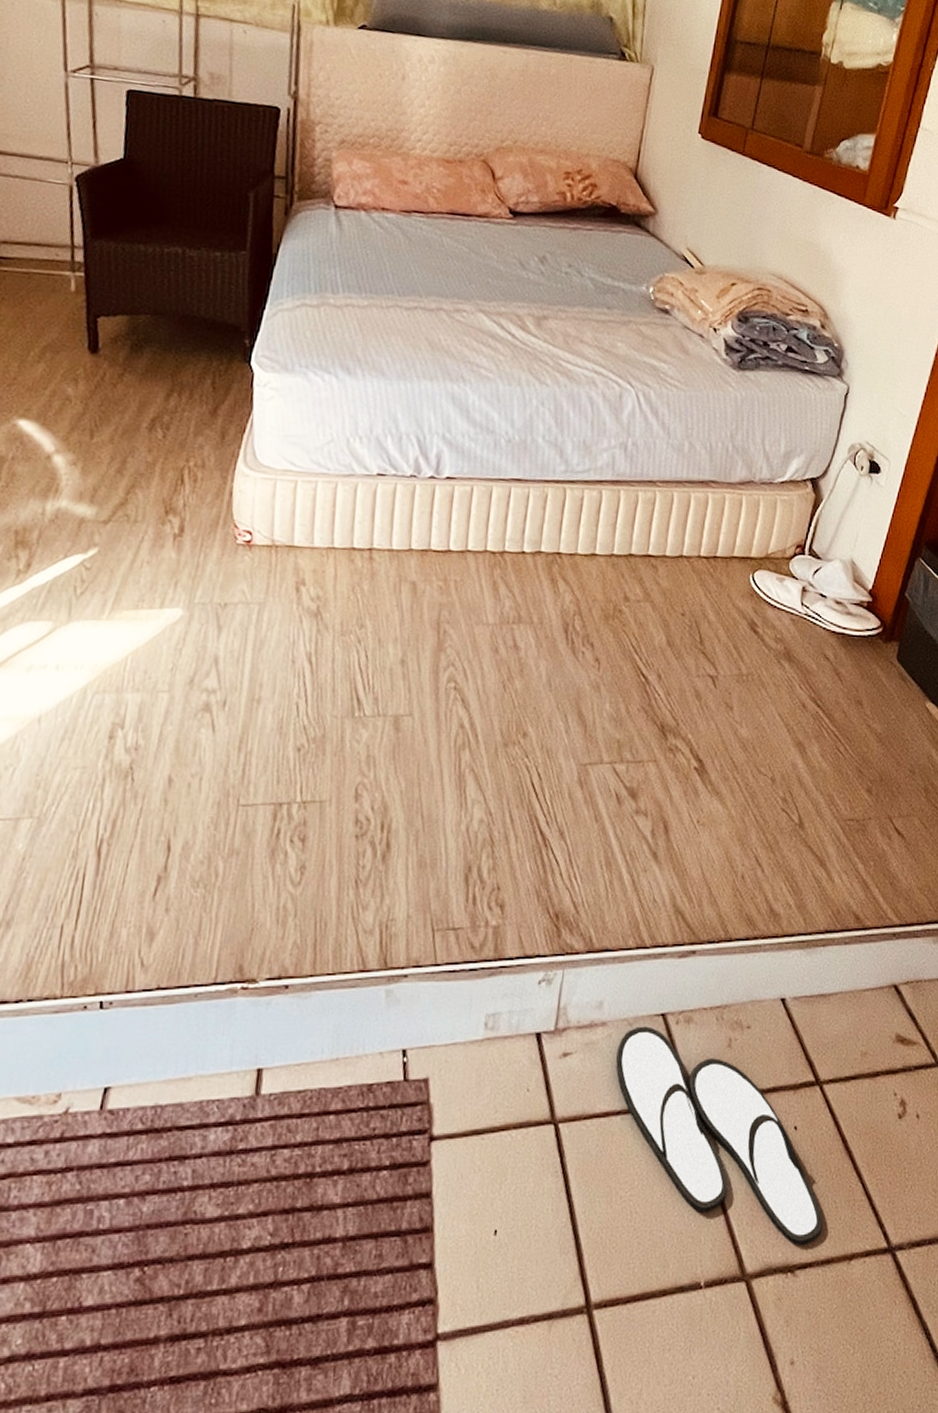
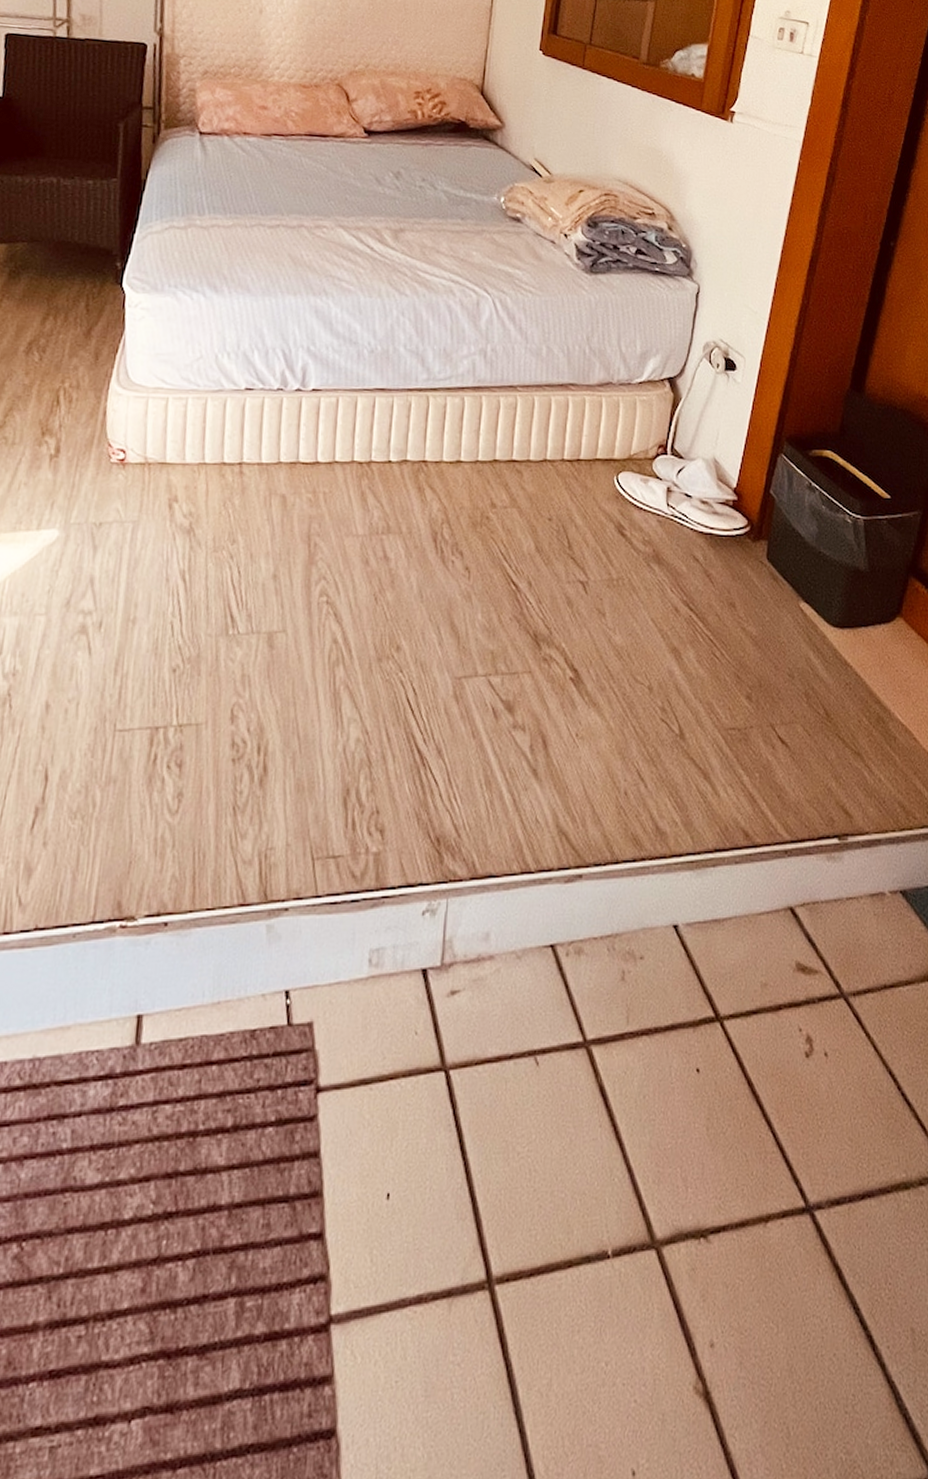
slippers: present [616,1026,823,1245] -> none [506,959,734,1206]

